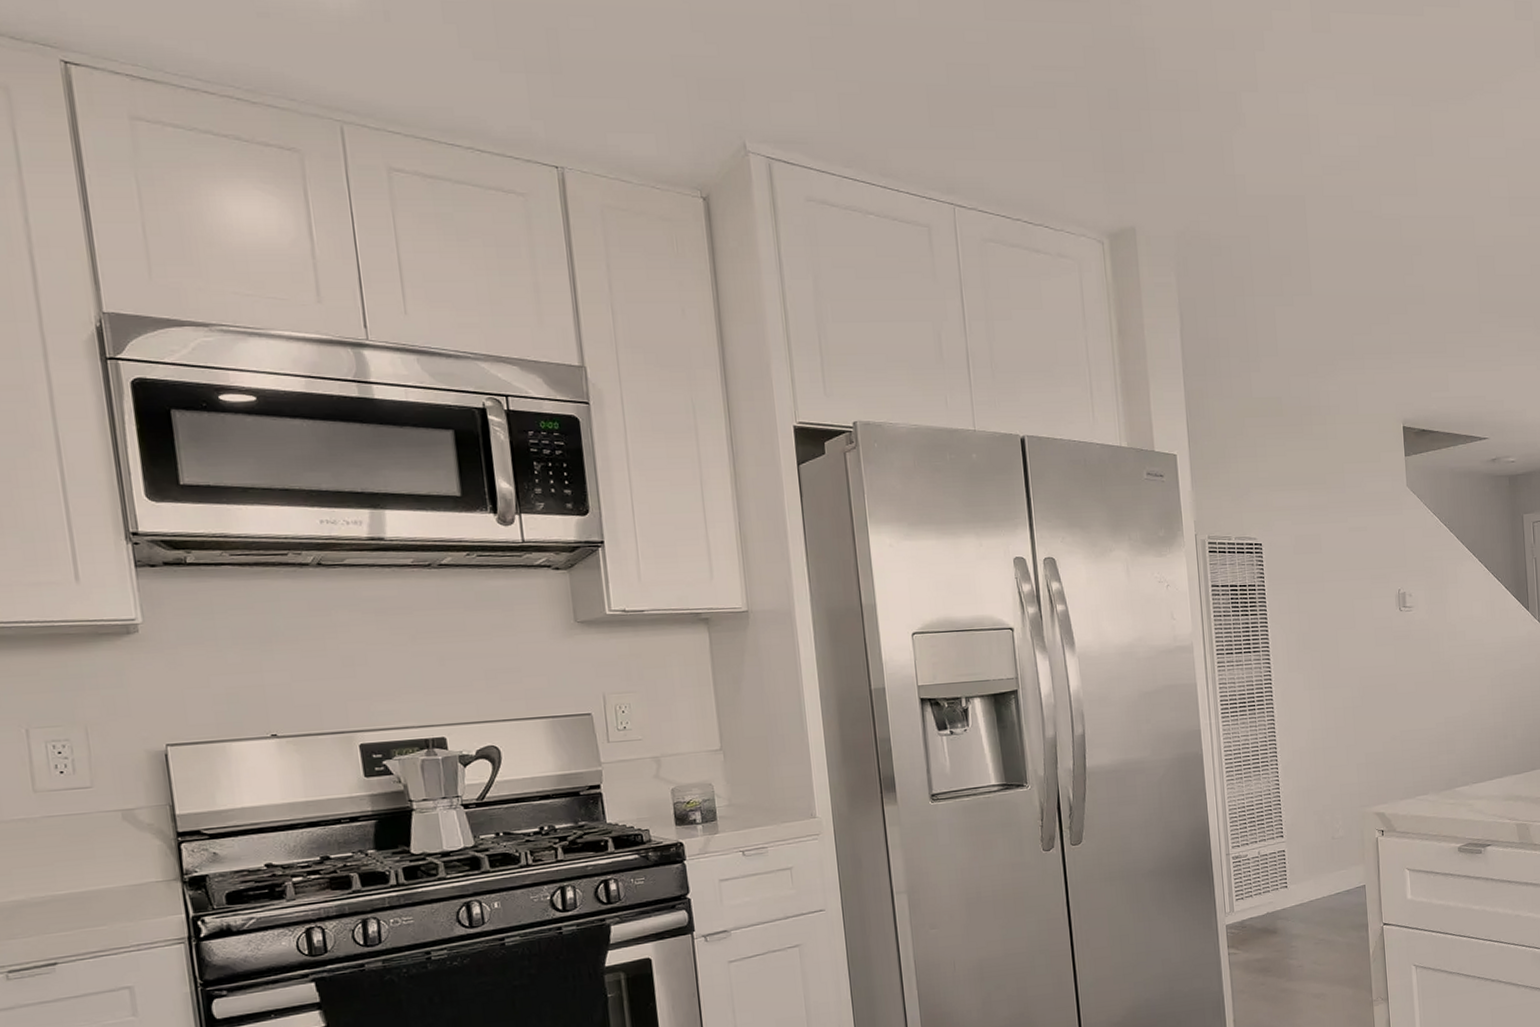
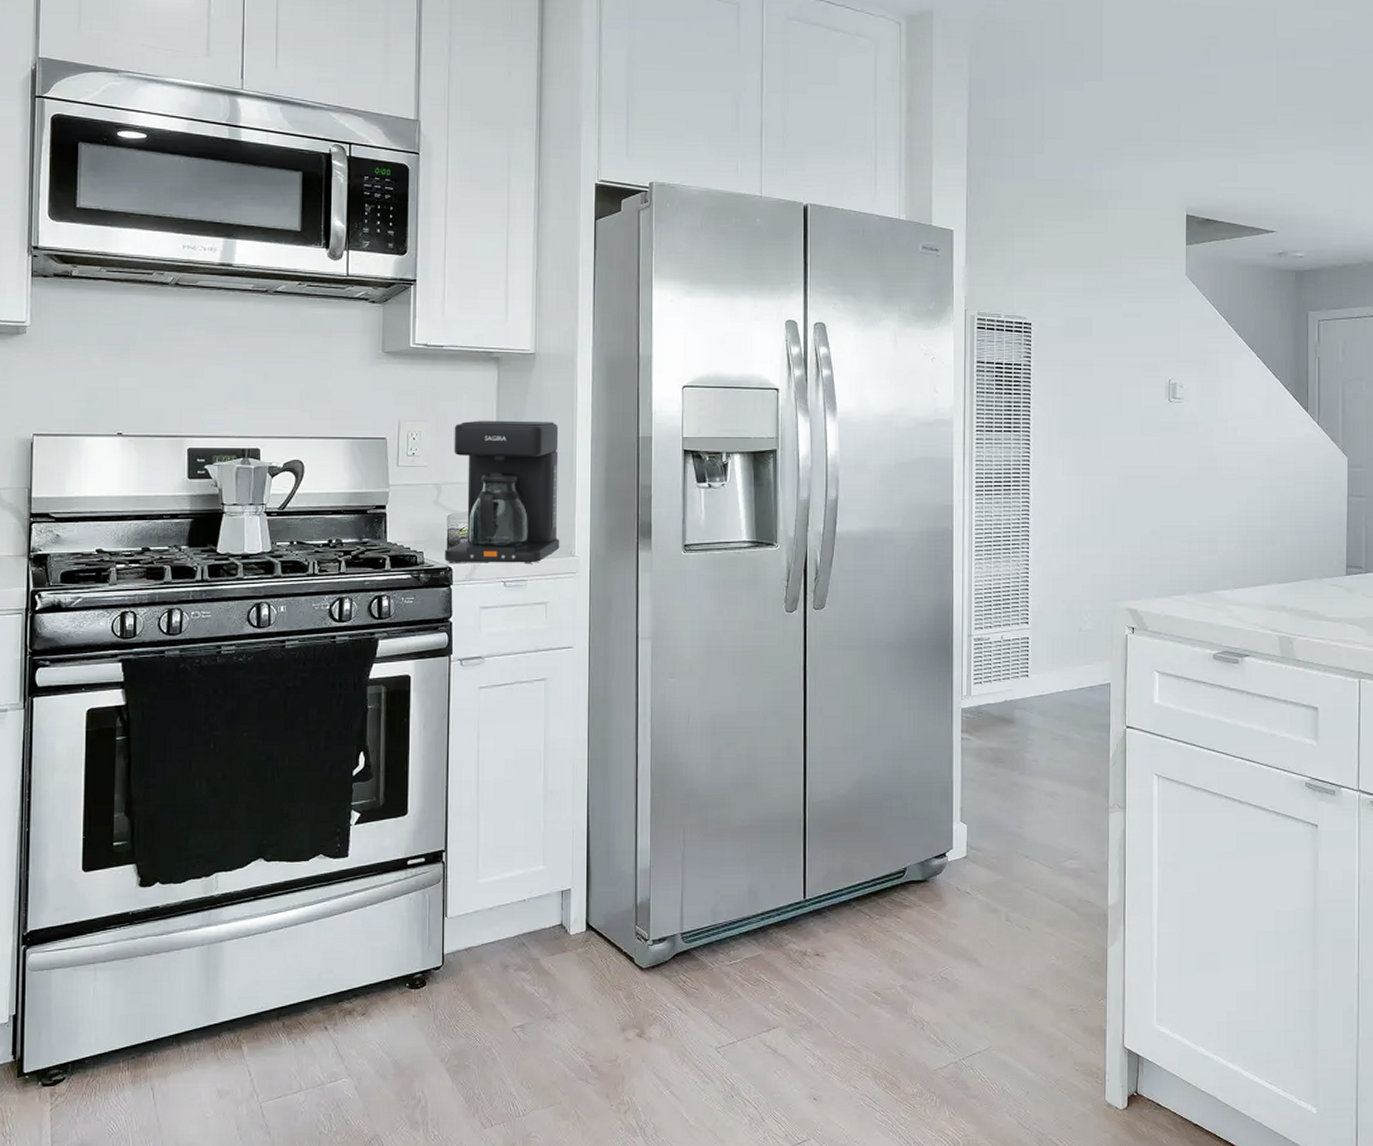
coffee maker: none [667,681,799,838] -> present [444,420,560,563]

